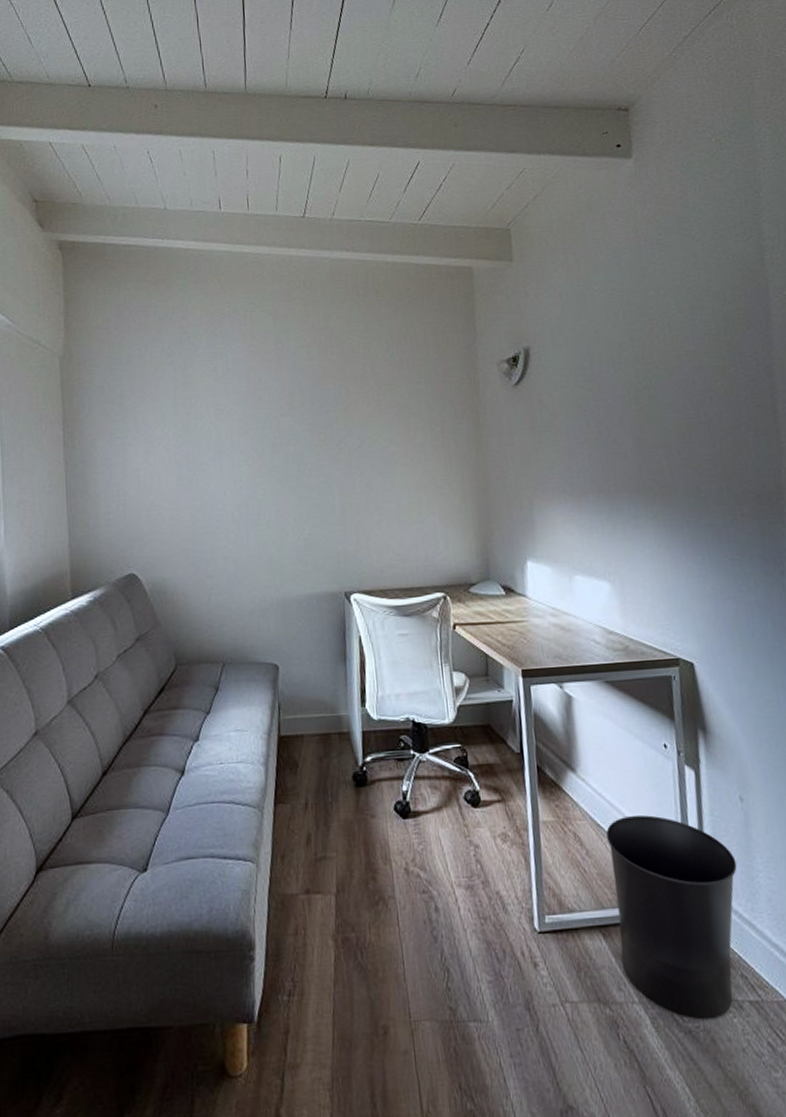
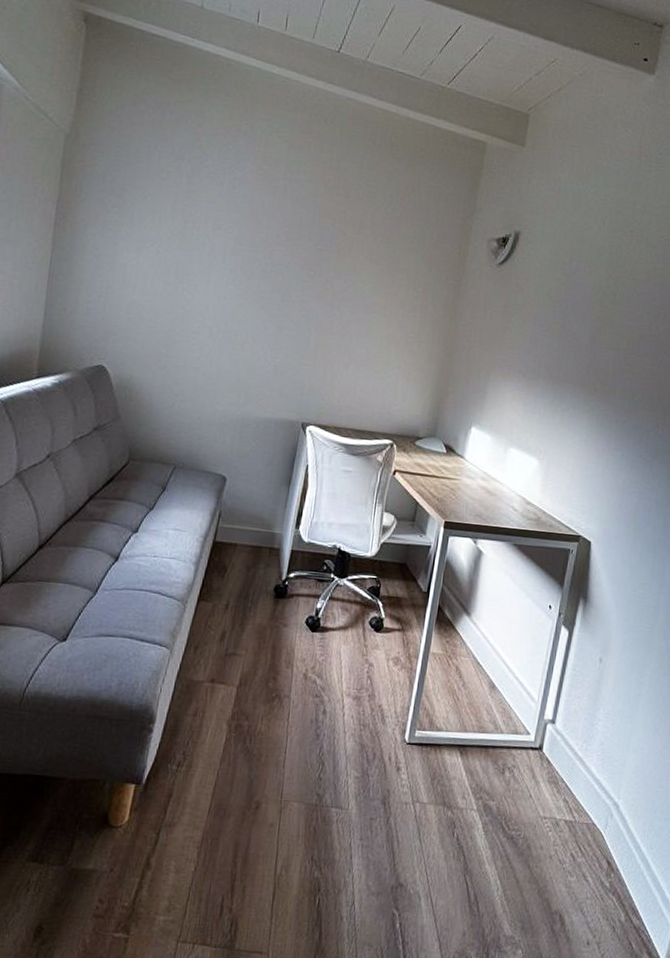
waste bin: present [606,814,737,1019] -> none [470,659,583,830]

